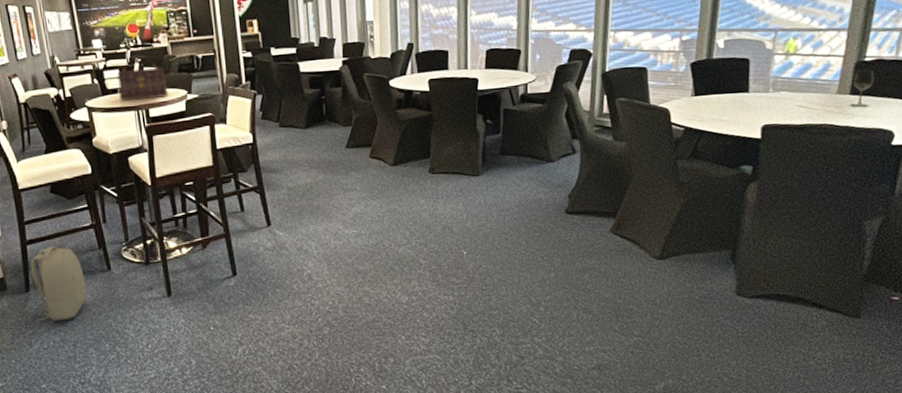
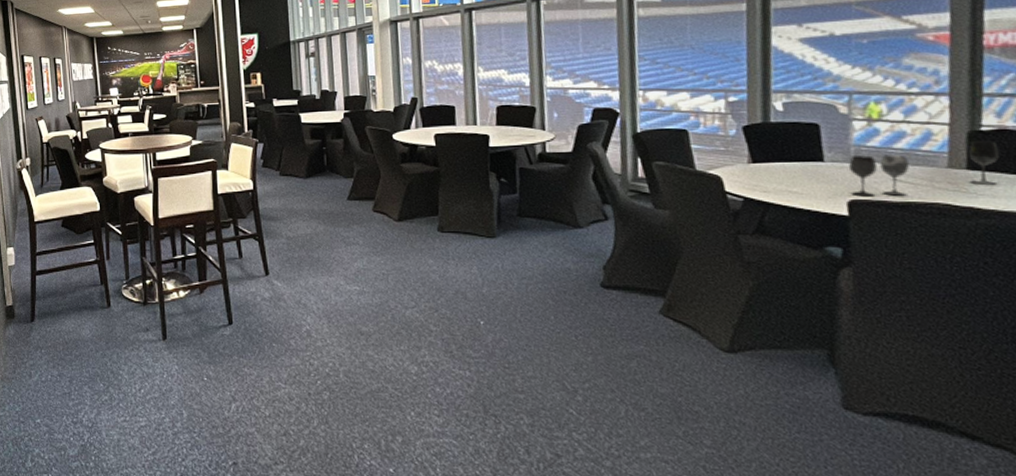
backpack: present [30,245,87,322] -> none [36,278,87,355]
handbag: present [117,48,169,101] -> none [130,97,175,145]
wineglass: none [765,84,810,122] -> present [849,154,909,197]

